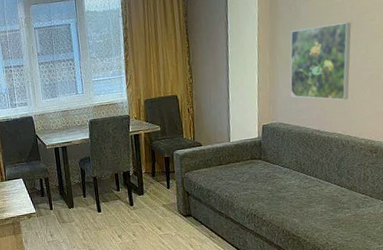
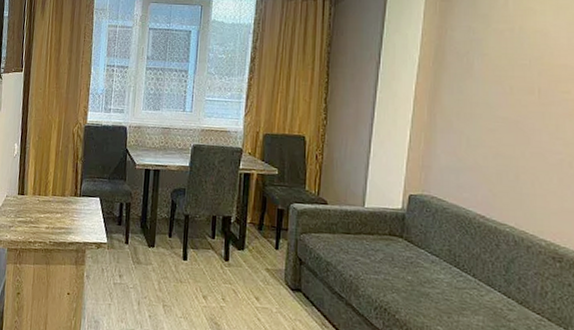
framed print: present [290,22,351,101] -> none [450,87,538,185]

